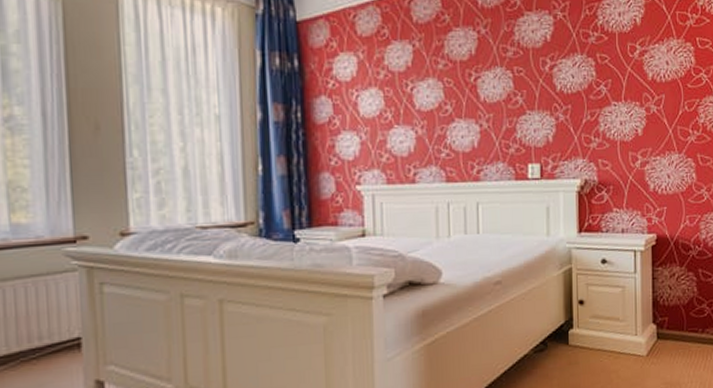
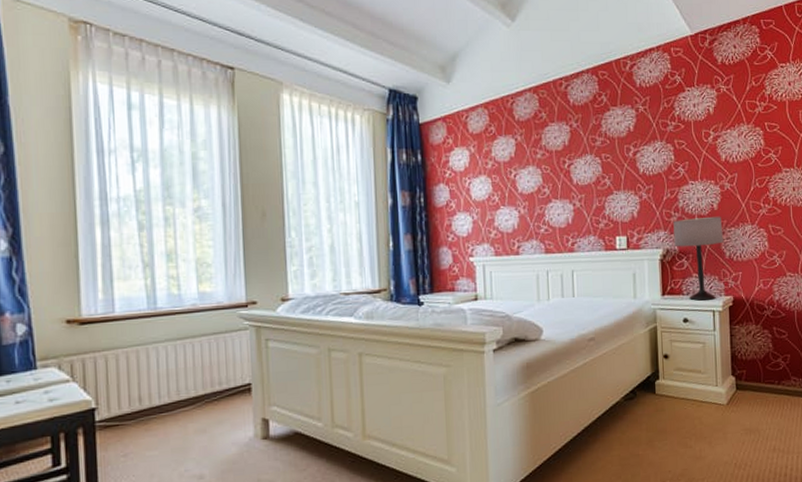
table lamp: none [593,143,648,239] -> present [673,216,724,301]

